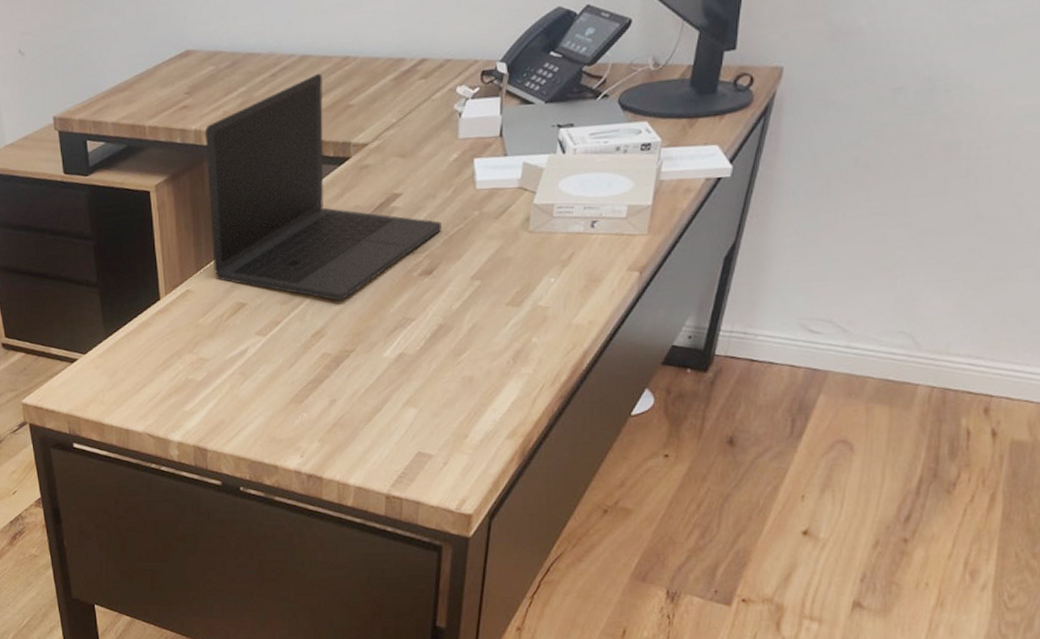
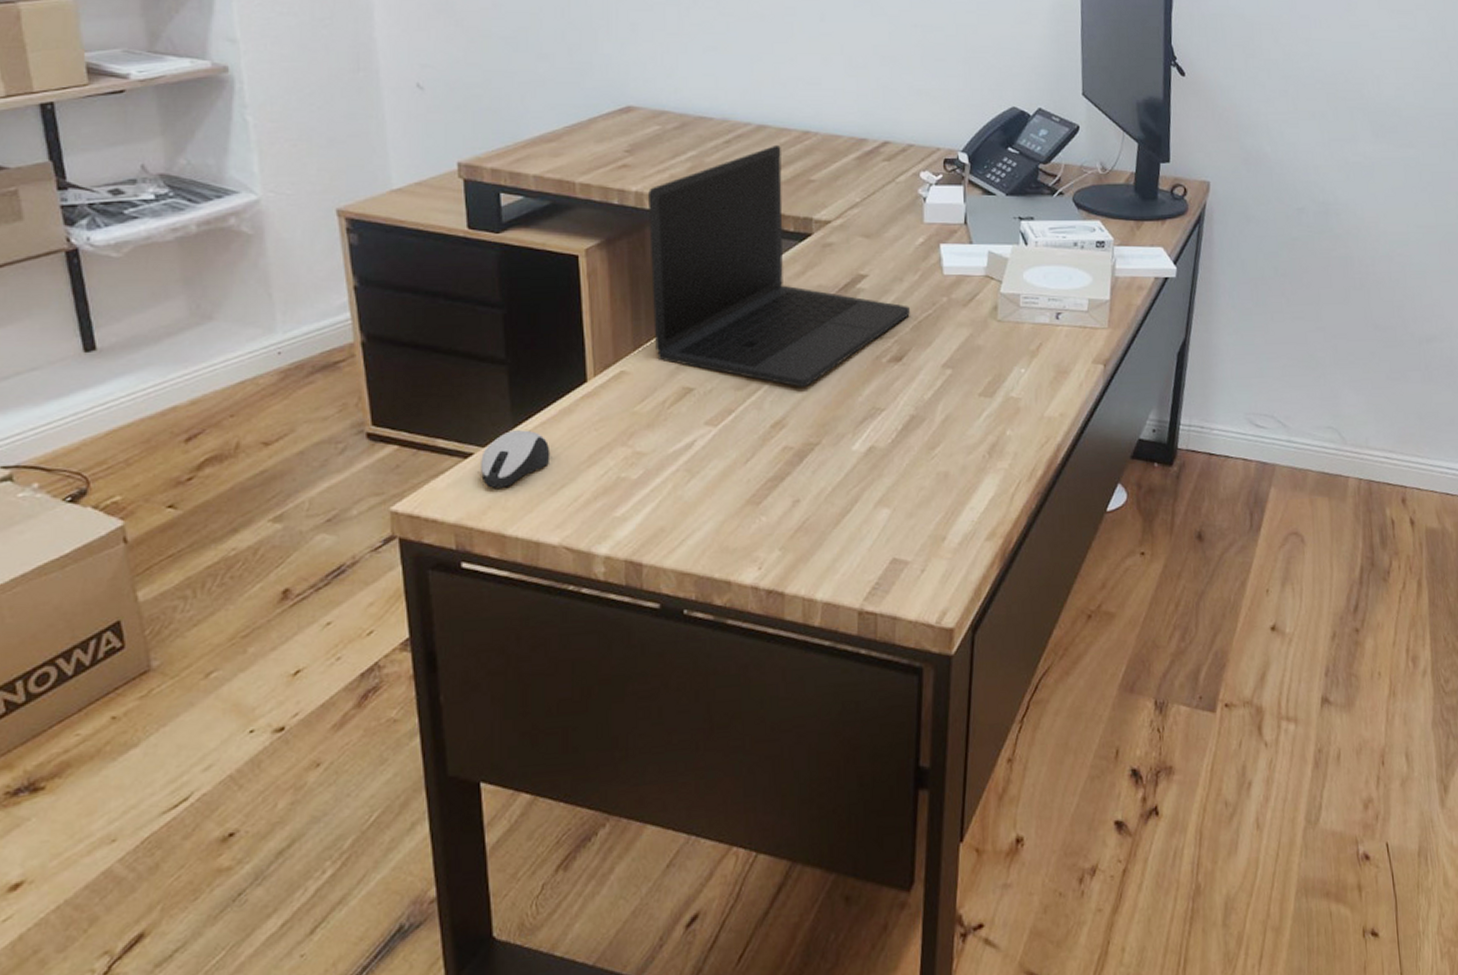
computer mouse: none [83,340,134,387] -> present [481,430,551,488]

